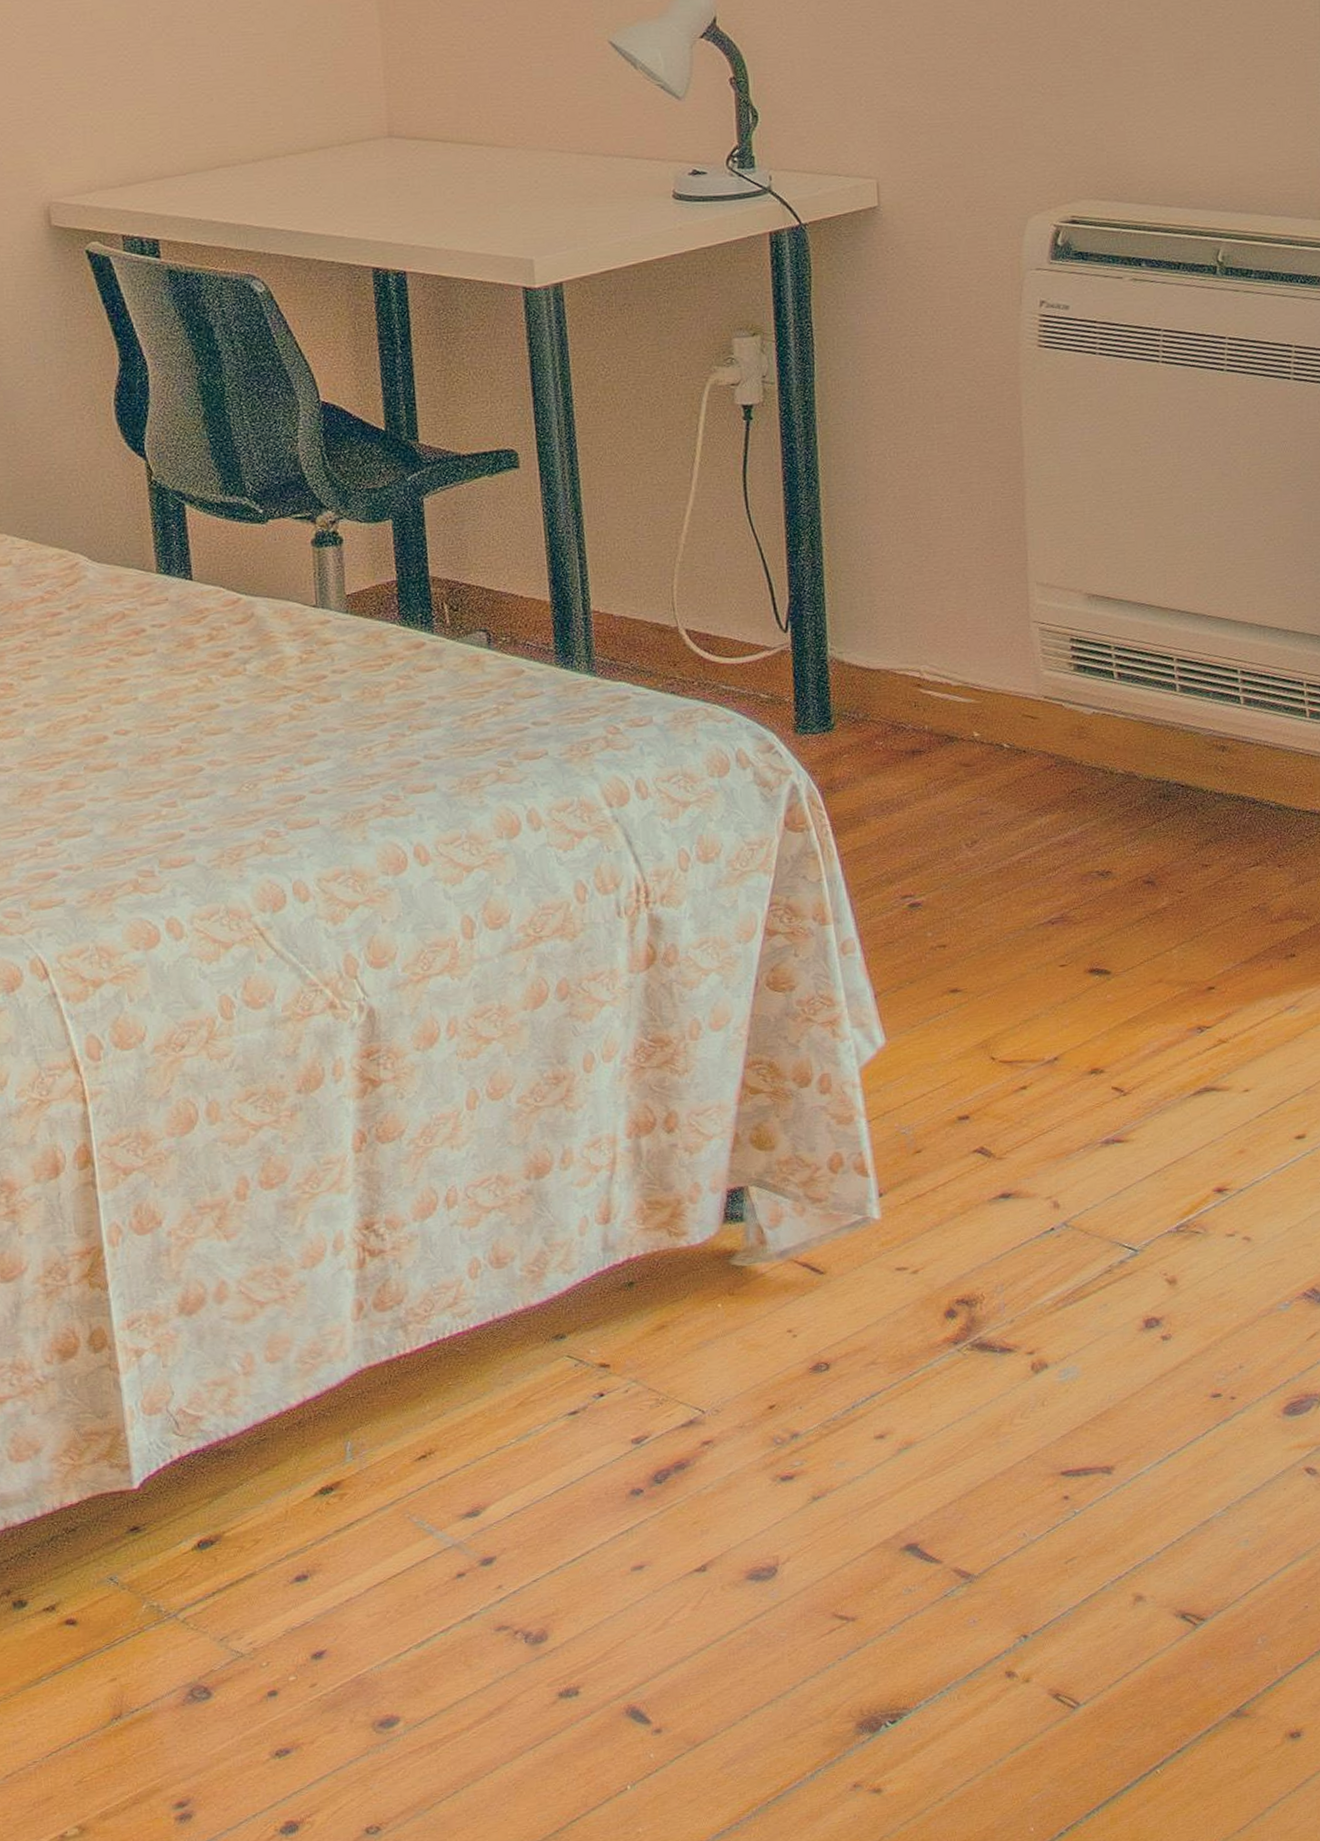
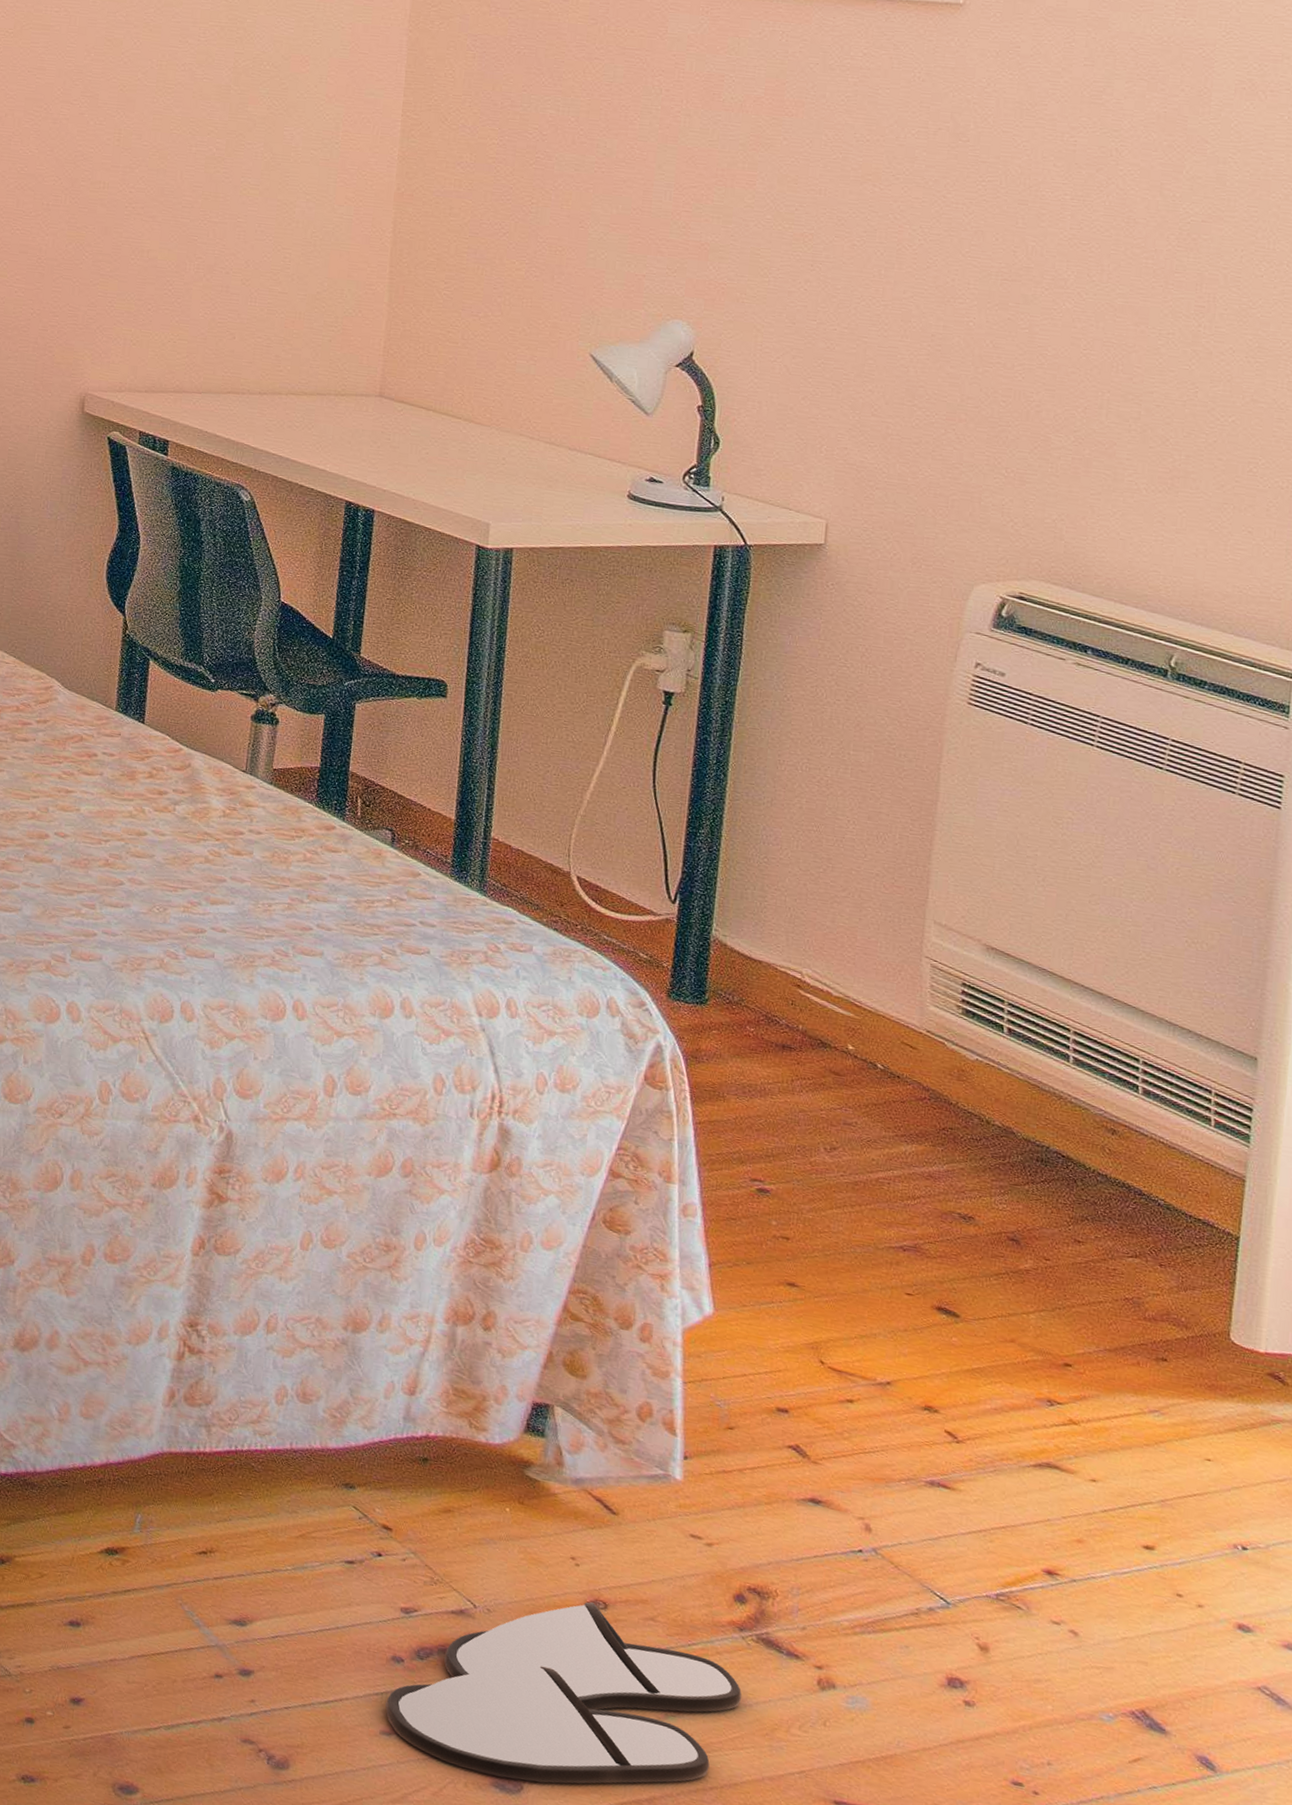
slippers: none [632,1367,966,1574] -> present [385,1602,742,1784]

